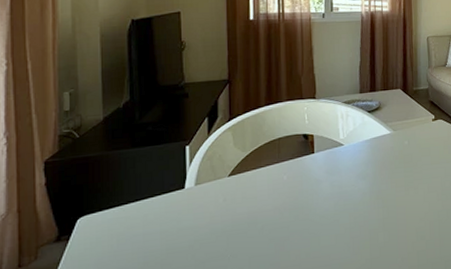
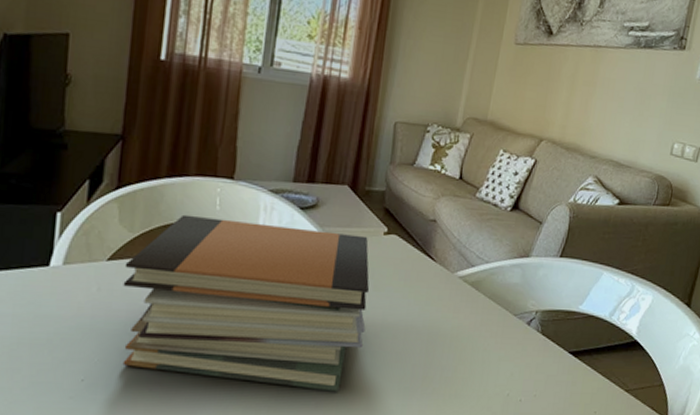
book stack: none [242,124,431,257] -> present [122,214,370,392]

